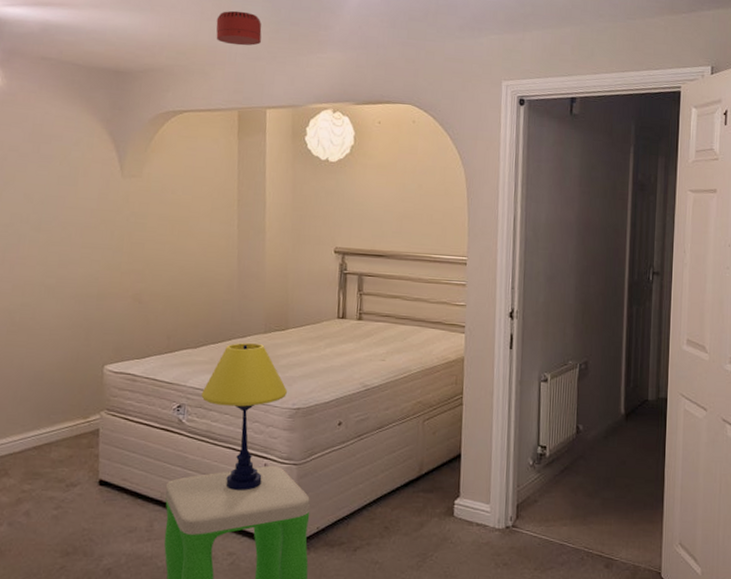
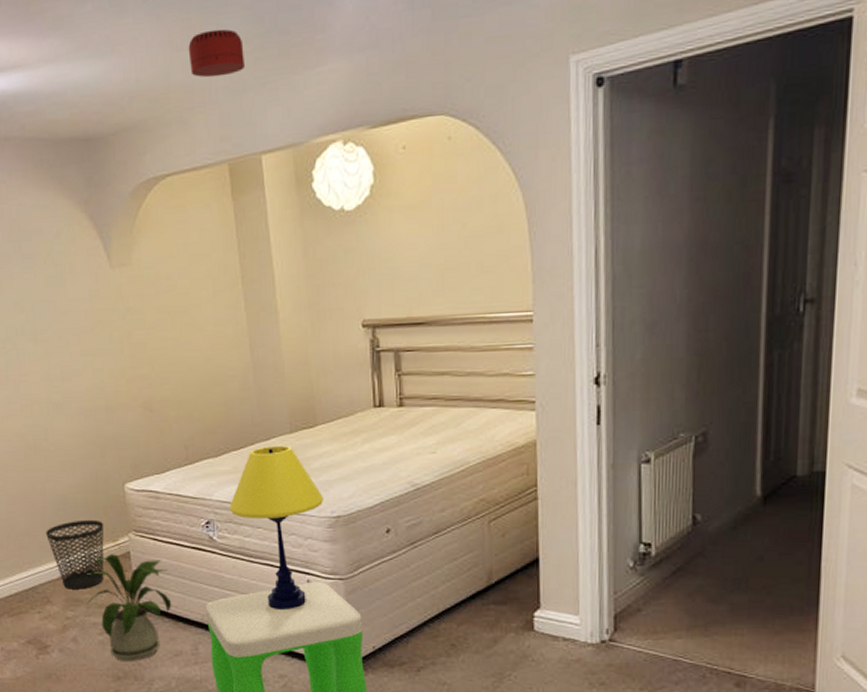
wastebasket: none [15,396,78,464] -> present [46,519,104,590]
house plant: none [47,429,134,537] -> present [87,553,172,661]

